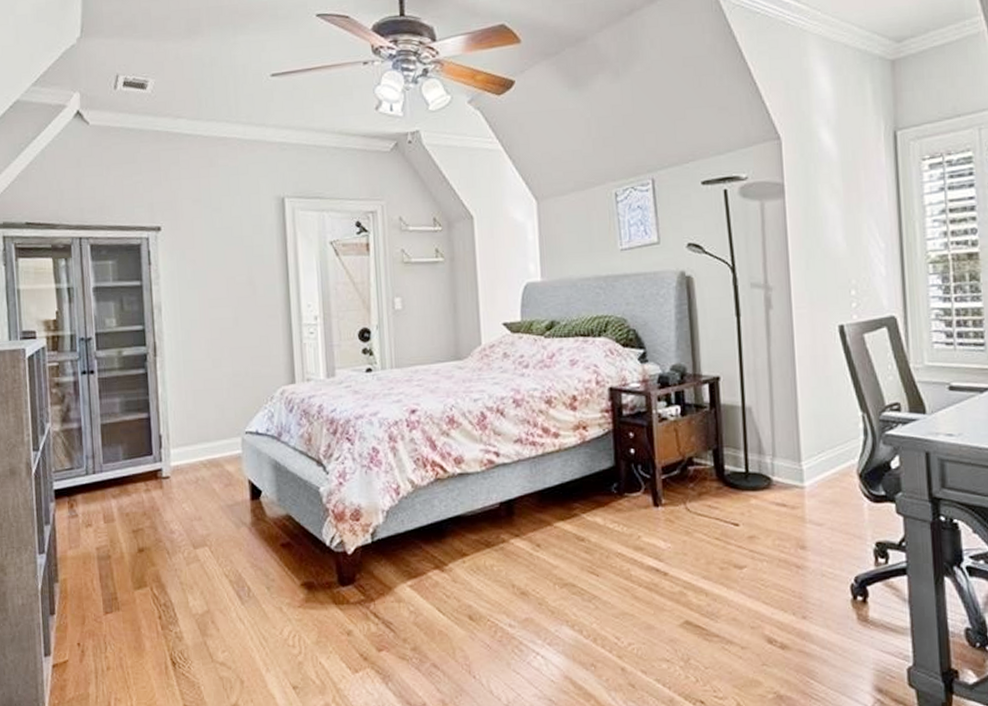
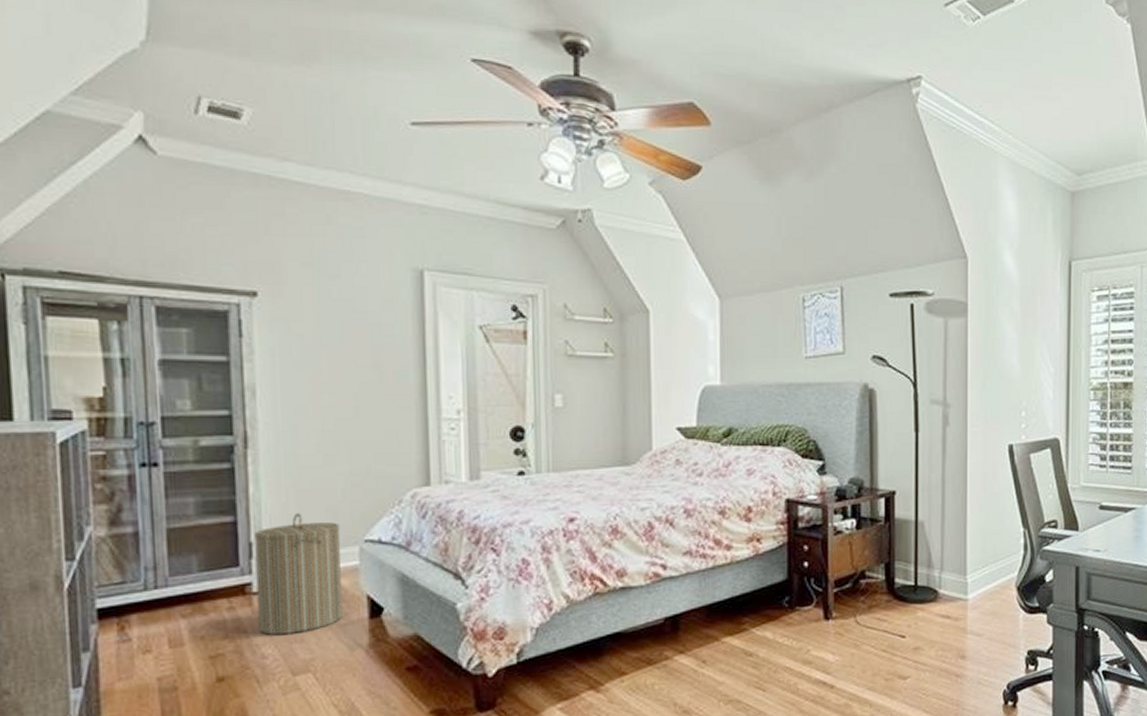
laundry hamper: none [163,409,230,513] -> present [254,513,343,635]

